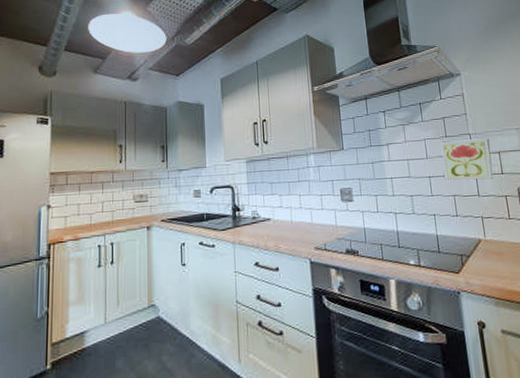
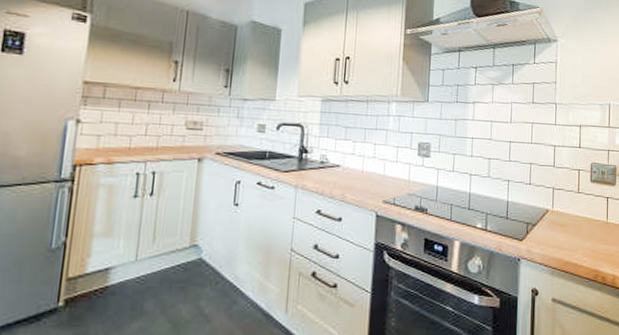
decorative tile: present [441,138,493,180] -> none [524,107,573,152]

